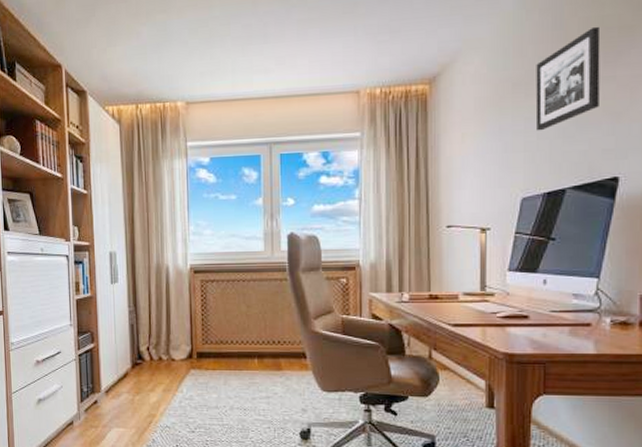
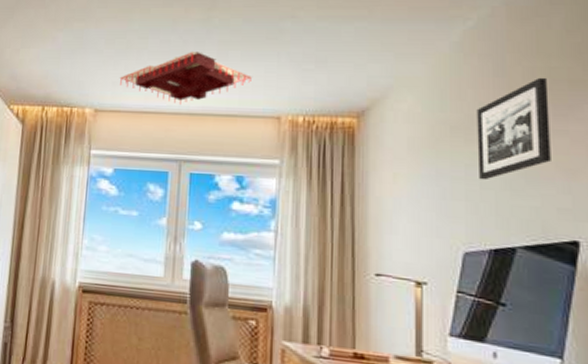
architectural model: none [206,33,331,89] -> present [119,52,252,105]

